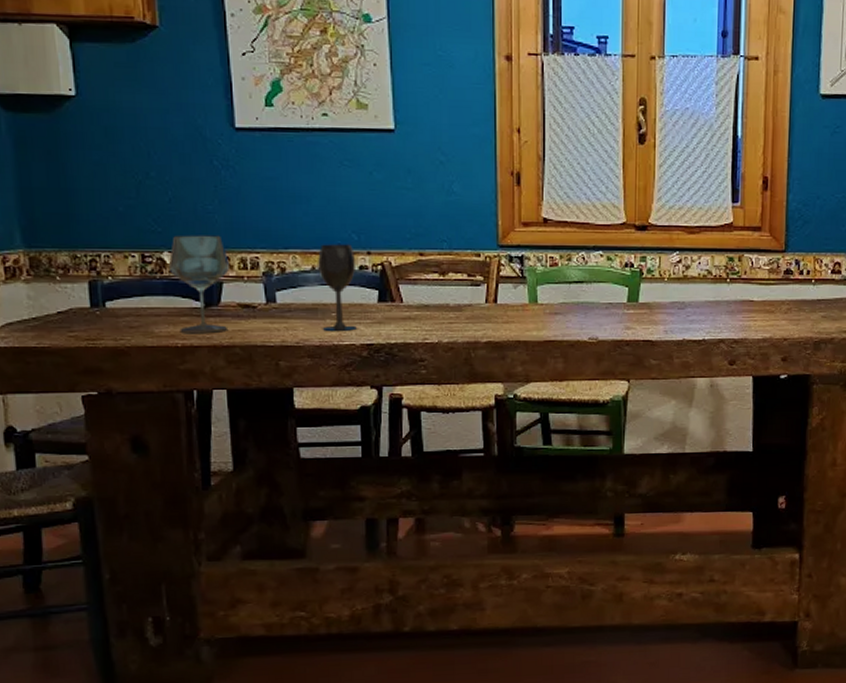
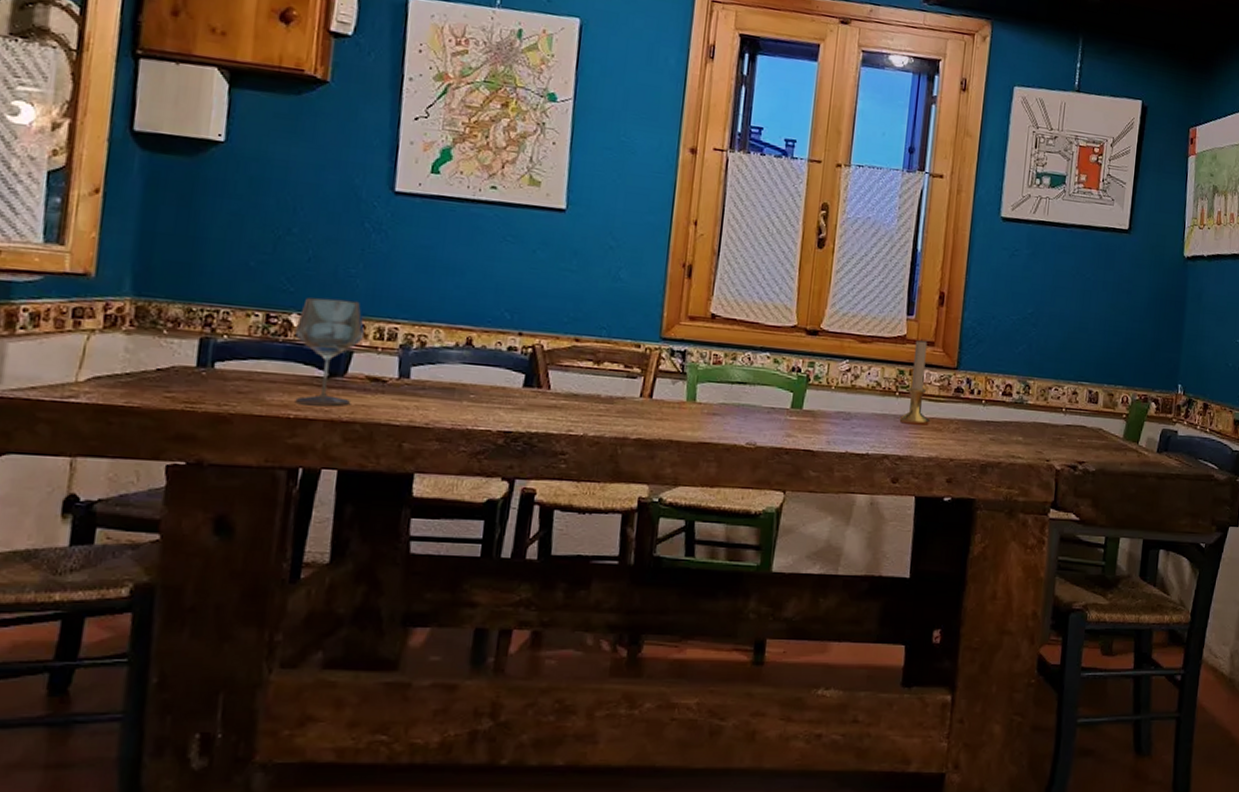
wine glass: present [318,244,357,332] -> none [458,320,506,417]
candle holder: none [732,224,761,310] -> present [899,338,929,427]

